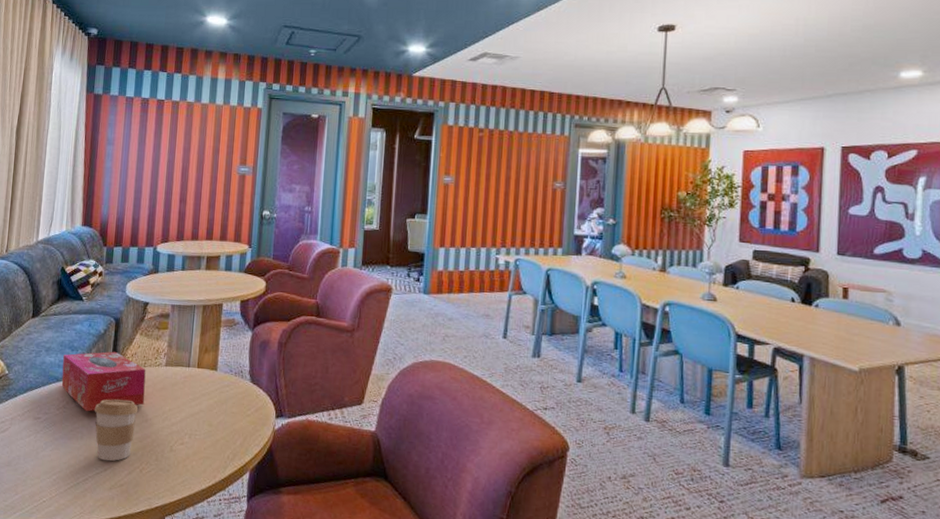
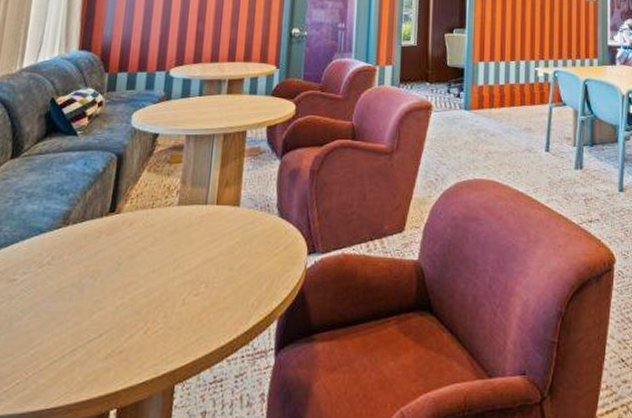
tissue box: present [61,351,146,412] -> none [46,192,154,267]
coffee cup: present [94,399,139,461] -> none [87,249,144,325]

